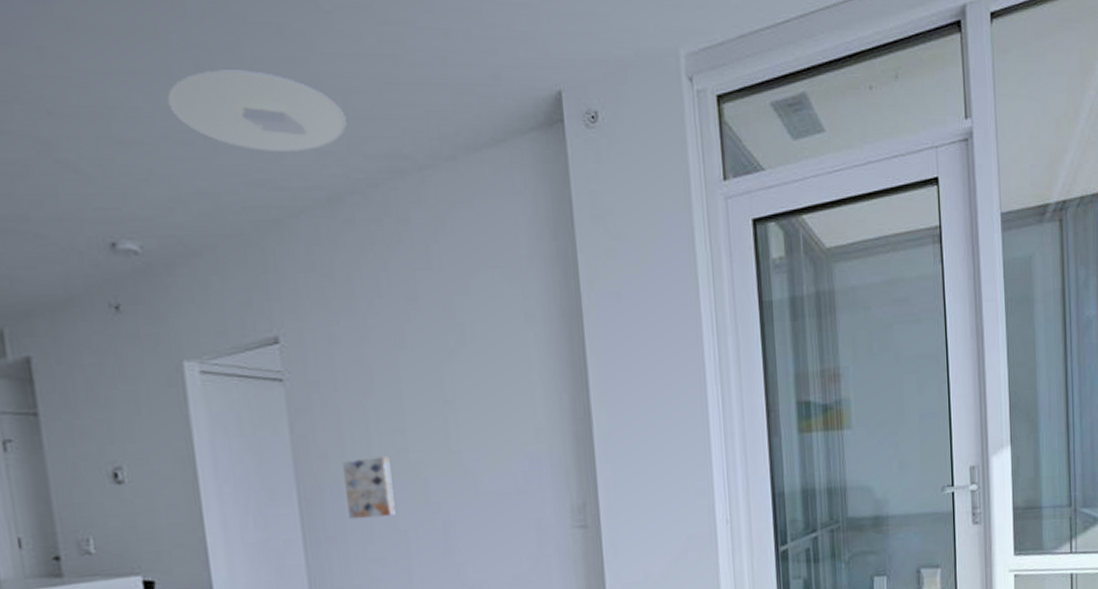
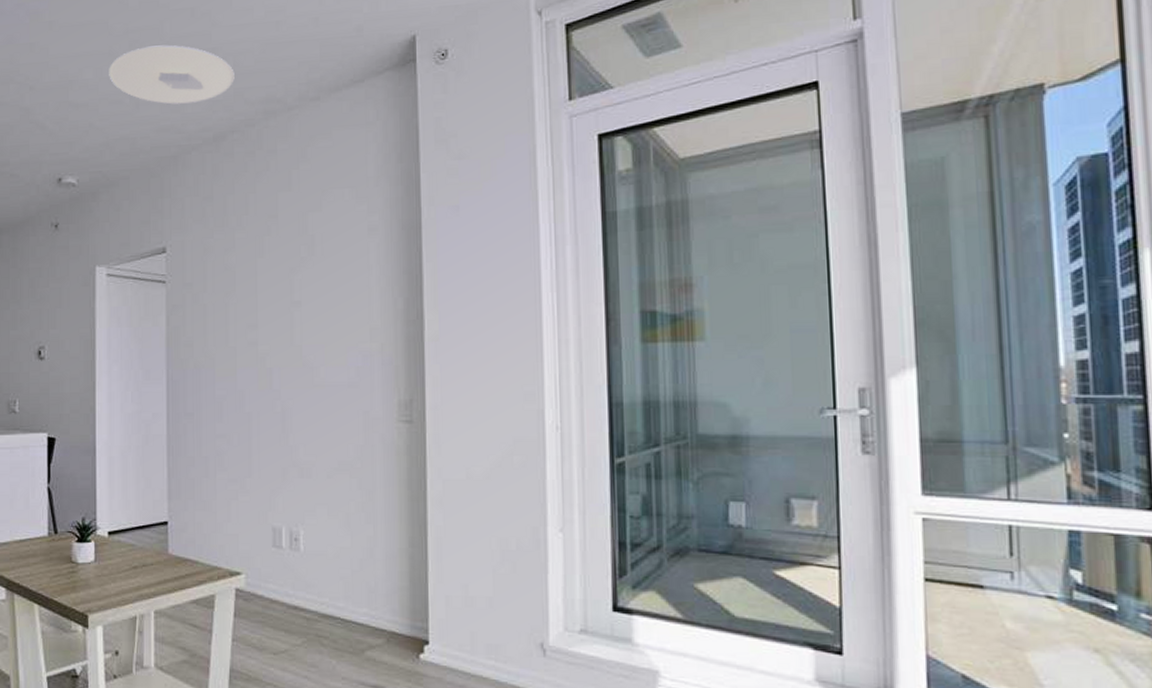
wall art: present [343,456,396,520] -> none [204,348,243,400]

